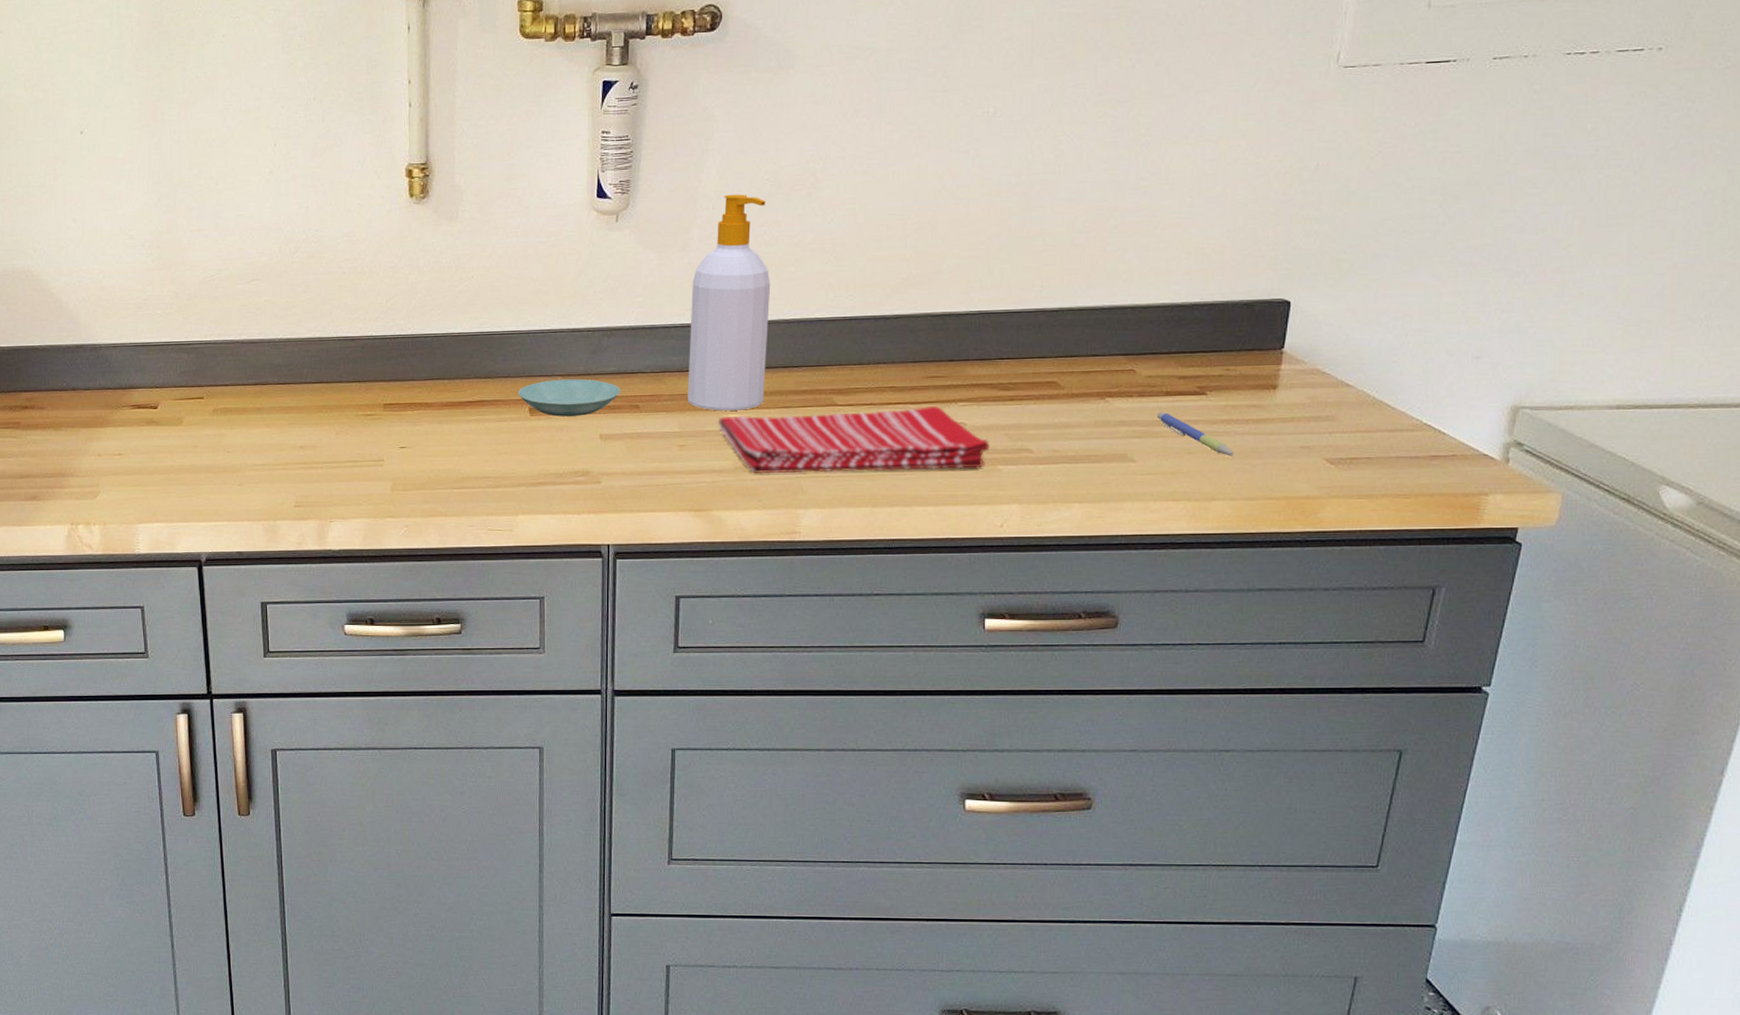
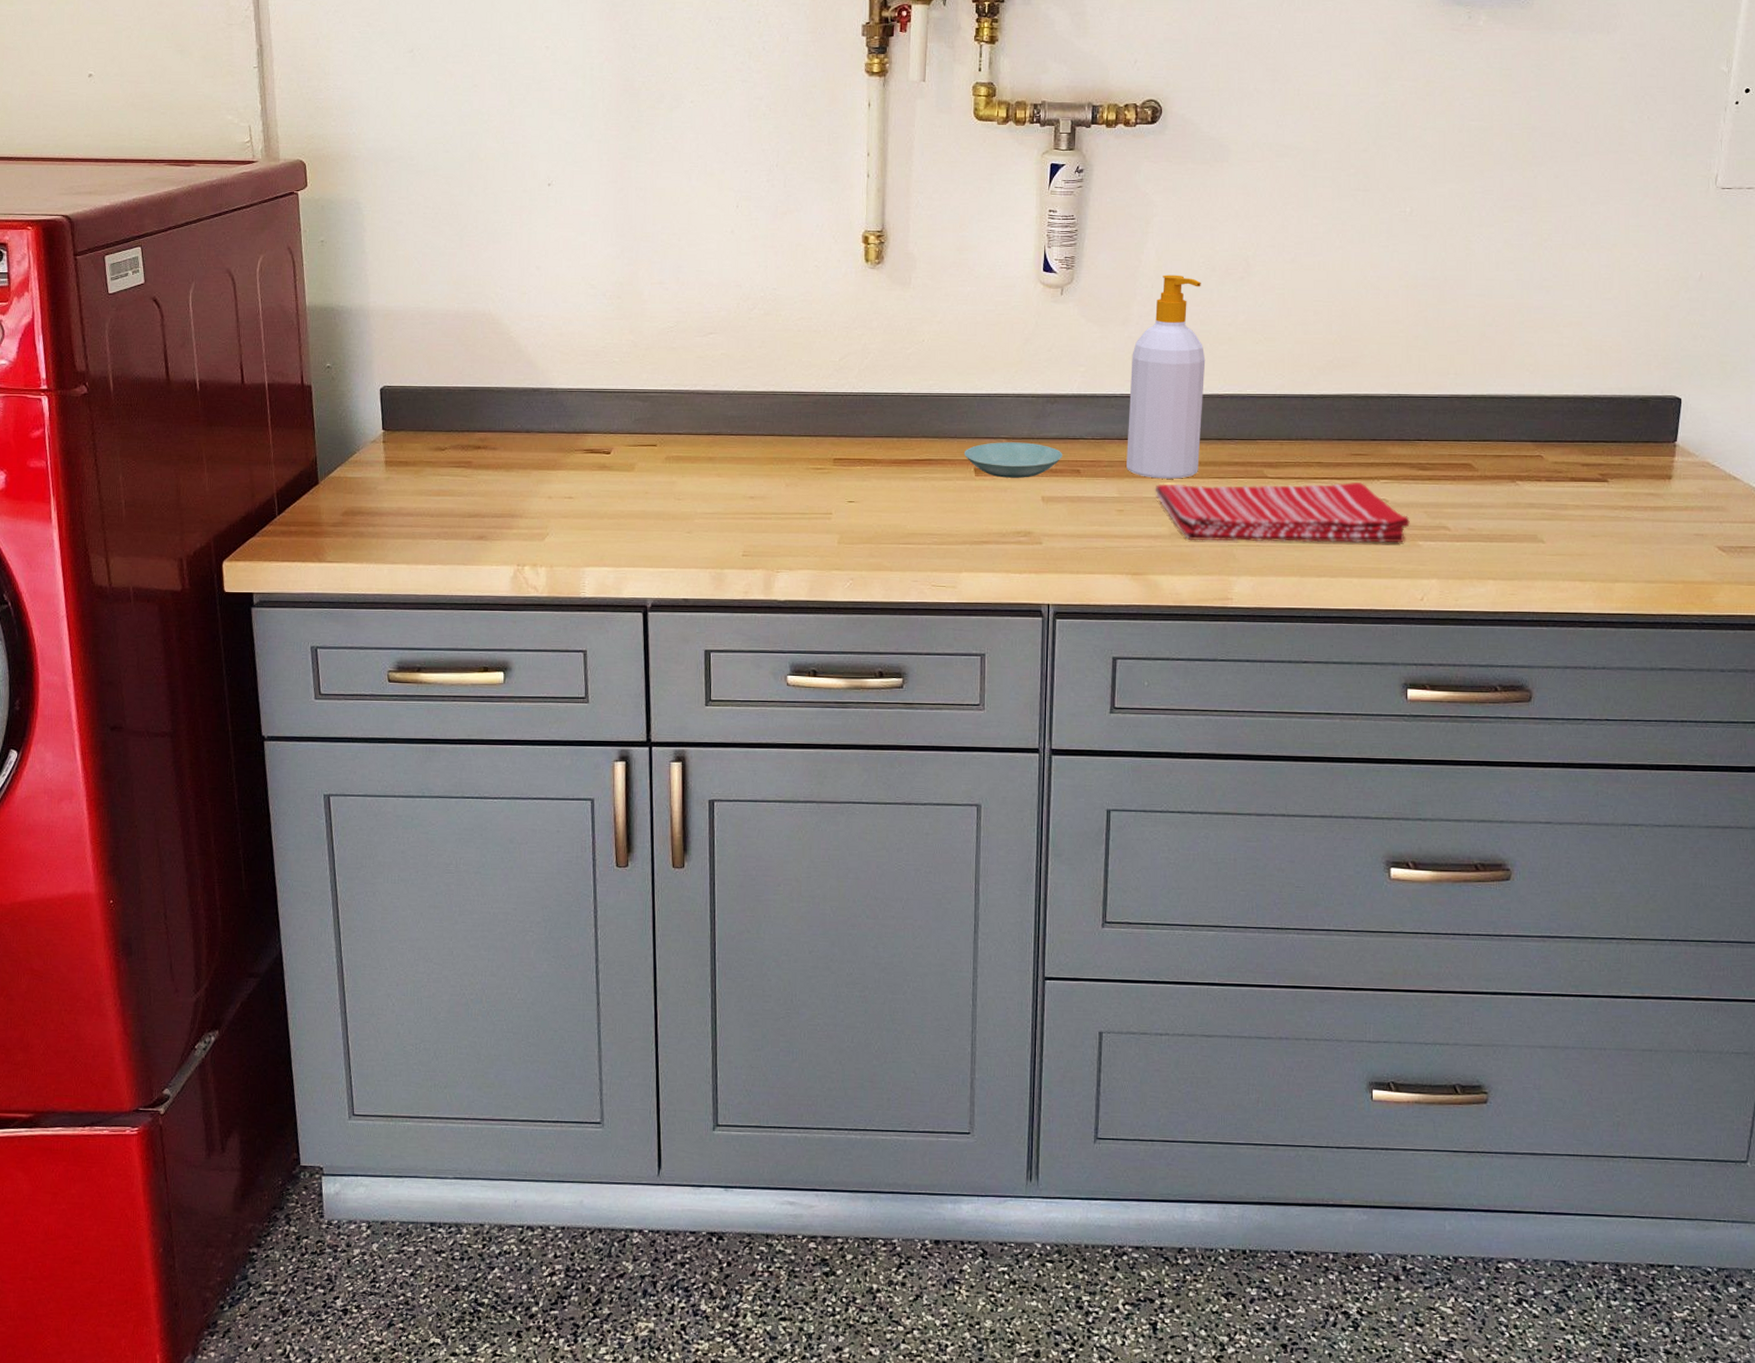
pen: present [1156,411,1234,456] -> none [1563,496,1634,541]

